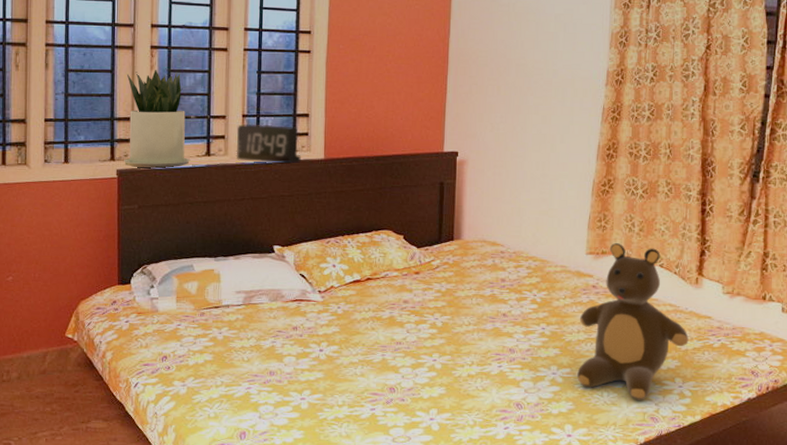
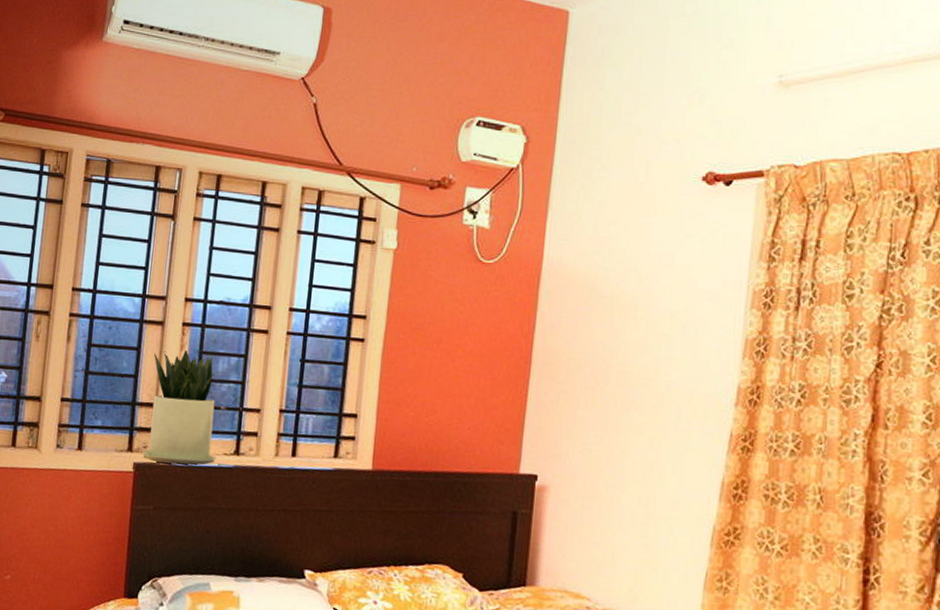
alarm clock: present [236,123,301,165] -> none [268,420,345,474]

